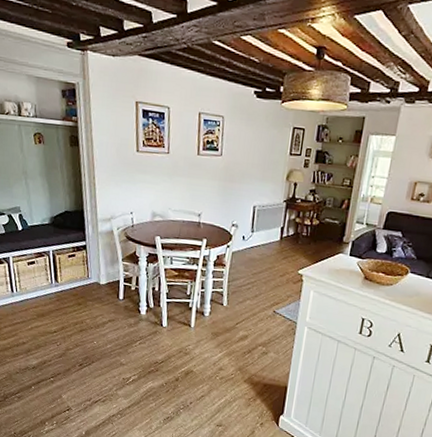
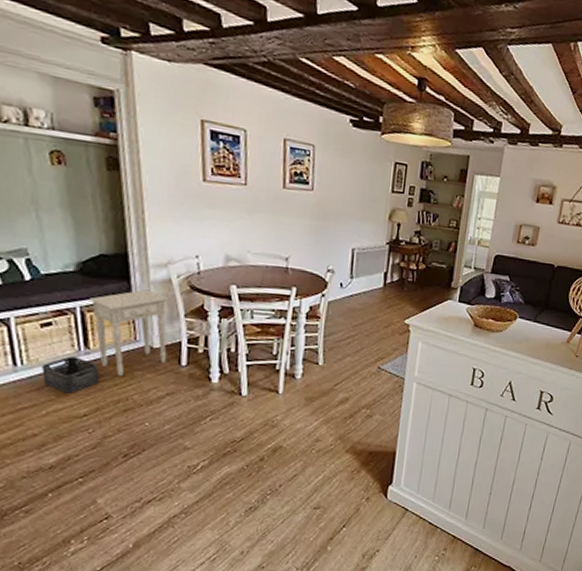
storage bin: none [28,287,64,315] -> present [41,356,99,393]
nightstand: none [58,238,111,305] -> present [90,289,168,377]

